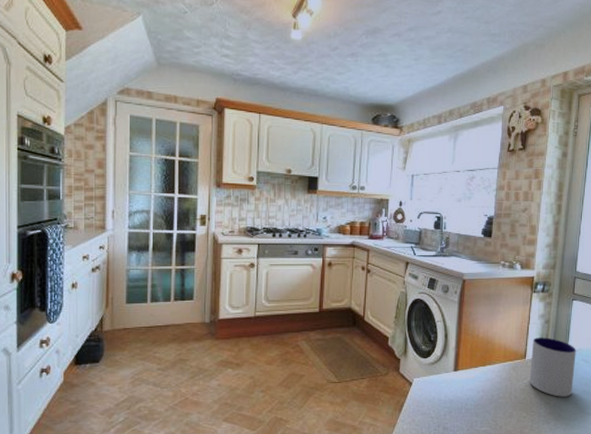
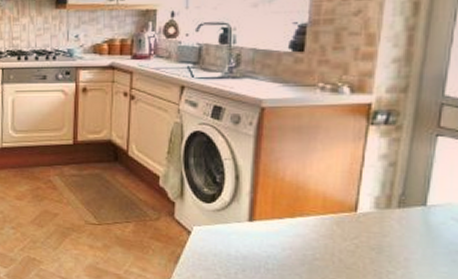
mug: present [530,337,576,397] -> none [363,184,442,267]

